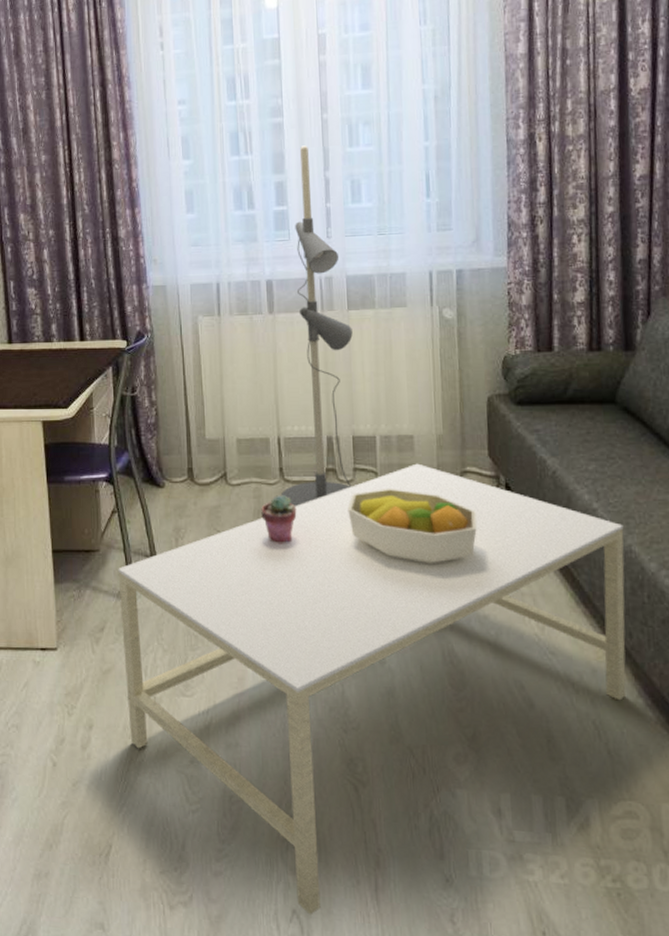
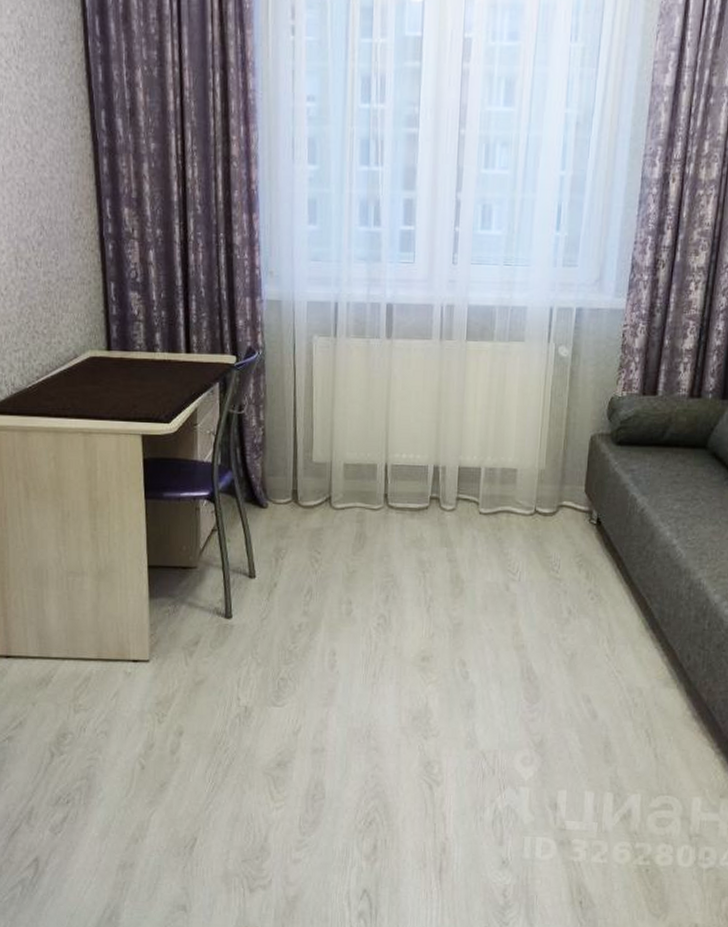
coffee table: present [118,463,626,915] -> none [215,496,697,894]
potted succulent: present [261,495,297,544] -> none [363,520,398,567]
floor lamp: present [280,145,353,507] -> none [383,161,469,533]
fruit bowl: present [348,489,477,564] -> none [447,518,567,590]

